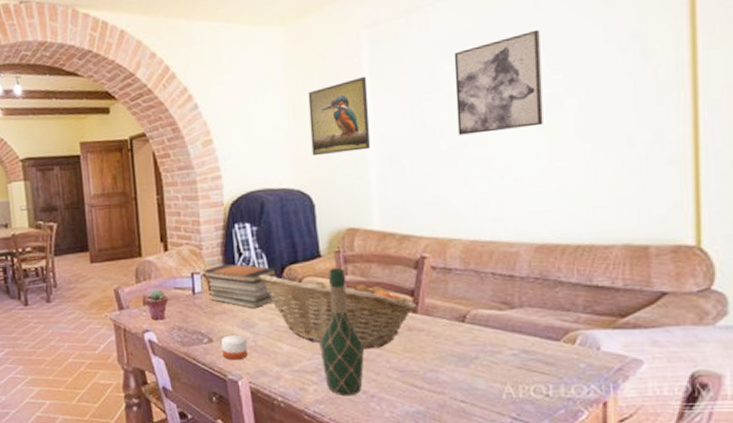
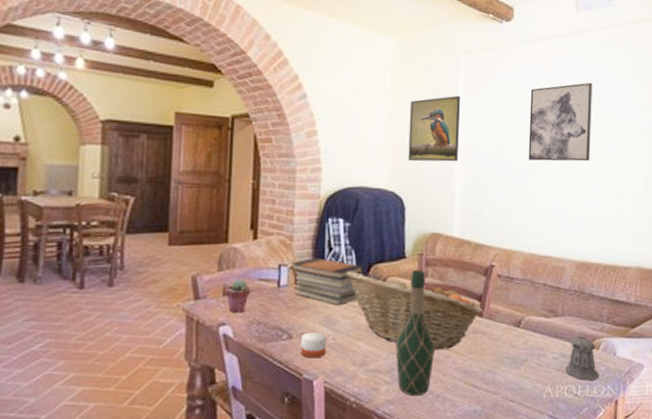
pepper shaker: none [529,328,579,379] -> present [565,335,600,381]

